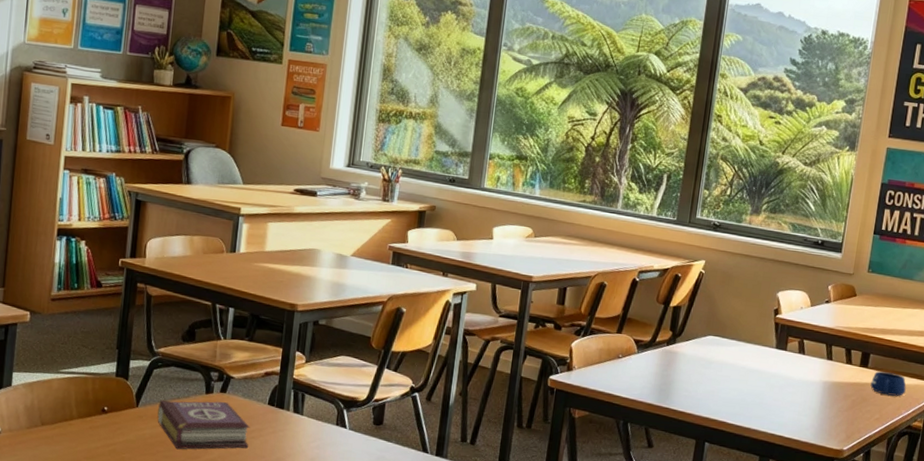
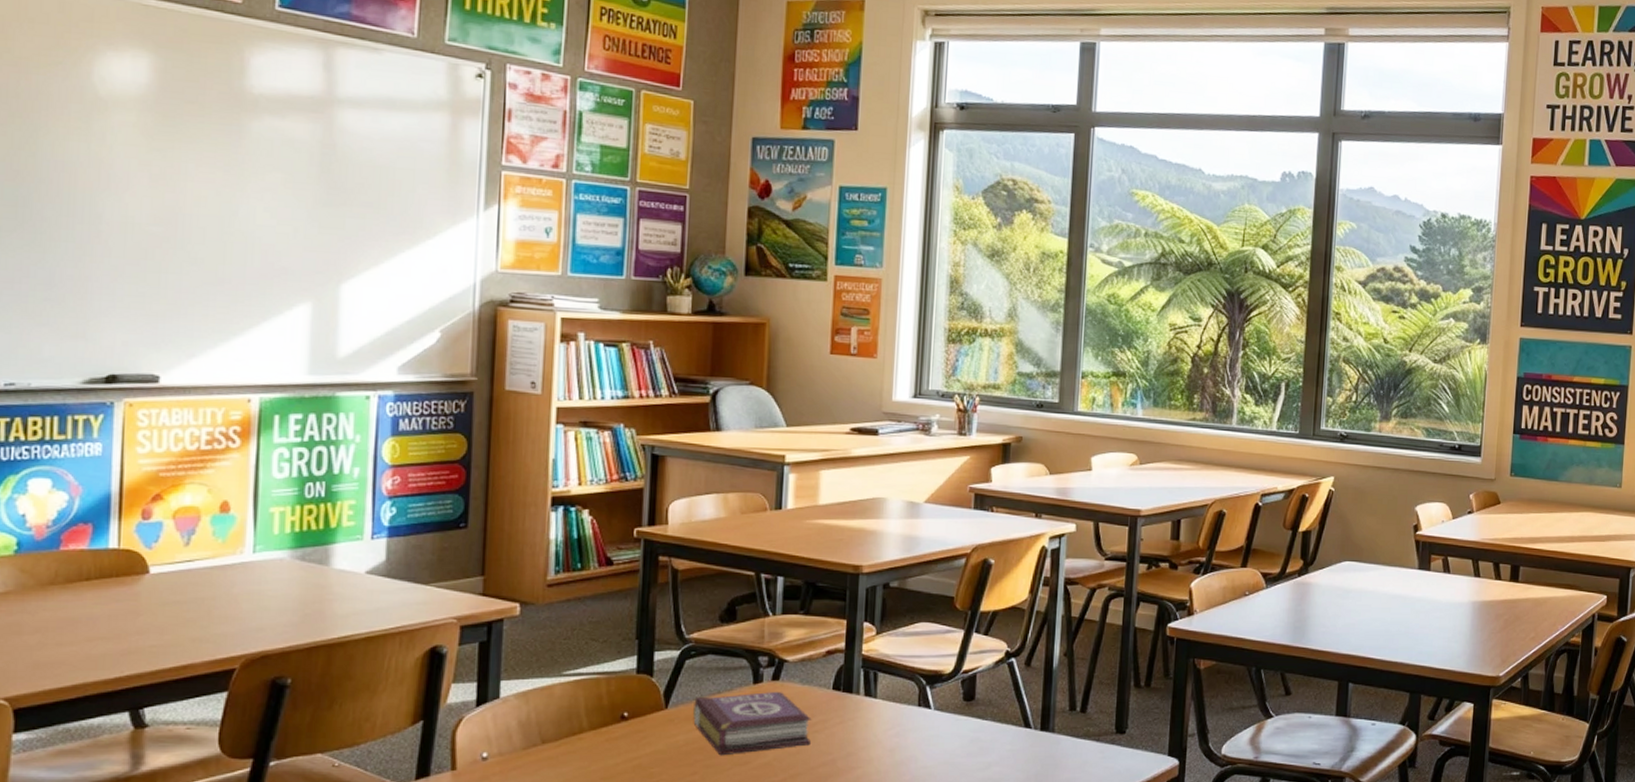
mug: present [870,371,906,396] -> none [1523,584,1561,611]

